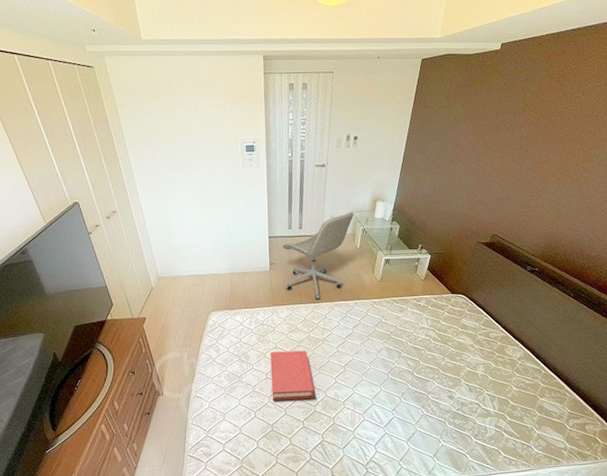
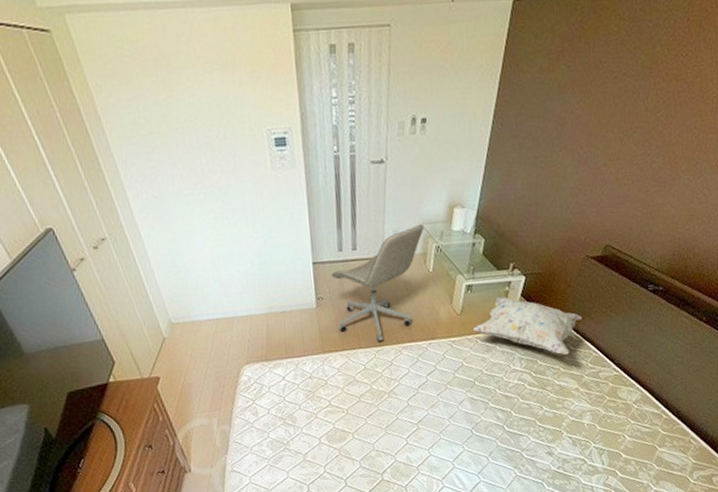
hardback book: present [270,350,315,400] -> none [322,406,382,470]
decorative pillow: none [390,269,475,318] -> present [474,296,582,356]

